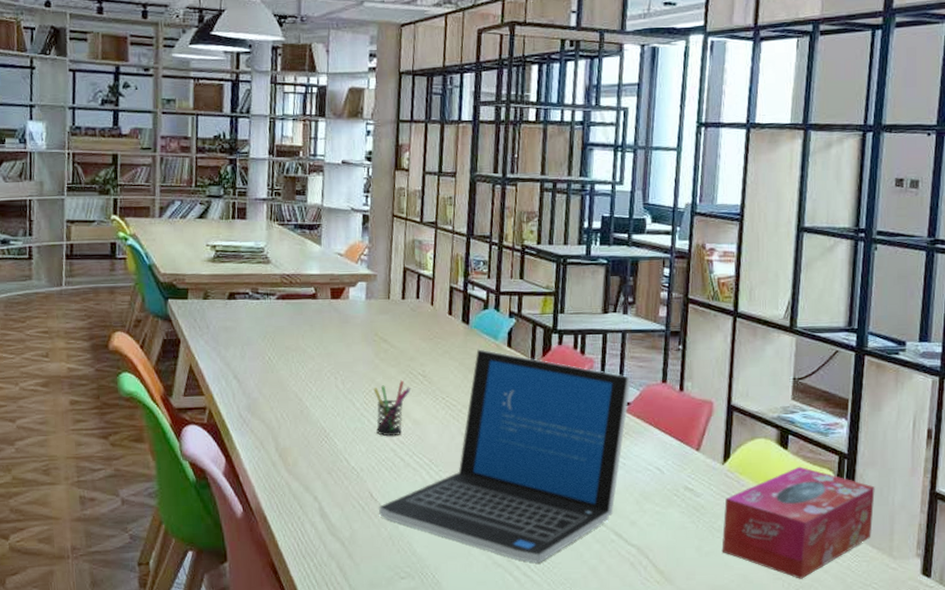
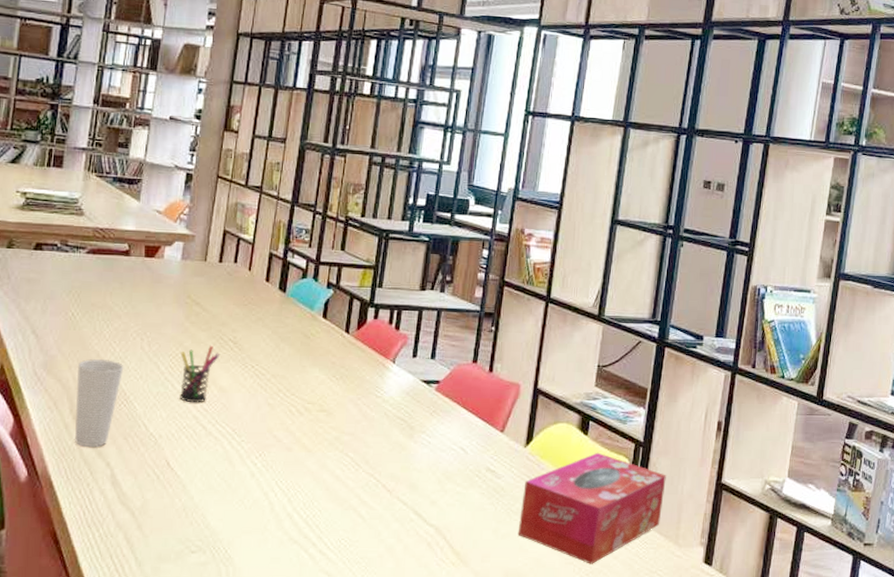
cup: none [278,399,322,482] -> present [75,359,124,447]
laptop: present [379,349,632,564] -> none [175,318,444,541]

